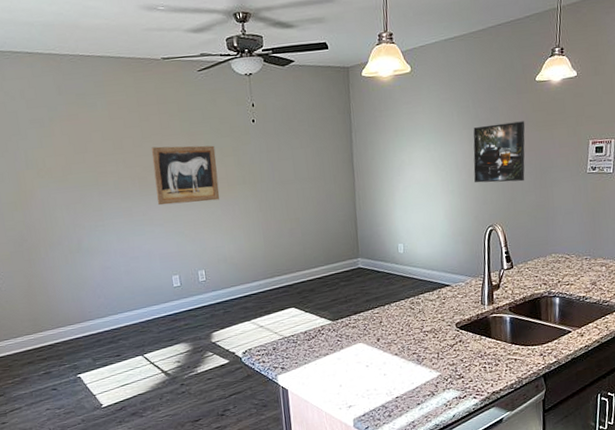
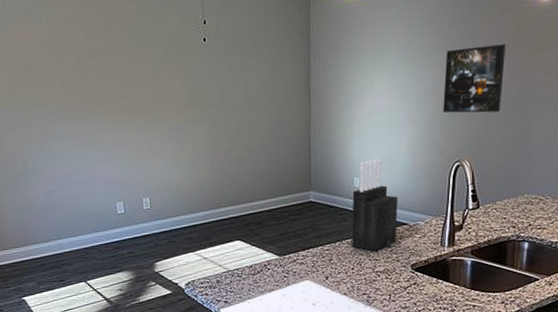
wall art: present [151,145,220,206] -> none [97,65,167,129]
knife block: none [397,225,441,312] -> present [351,157,399,251]

